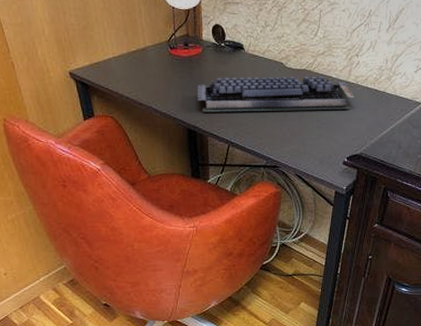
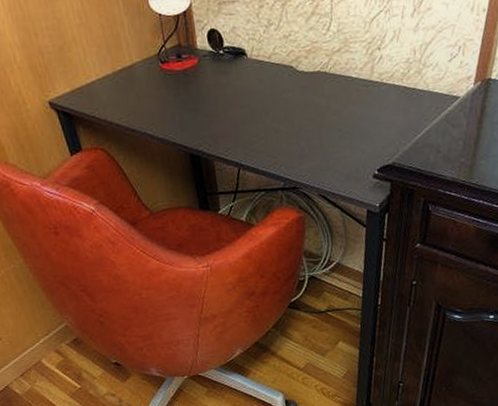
computer keyboard: present [197,76,355,113] -> none [197,76,381,134]

